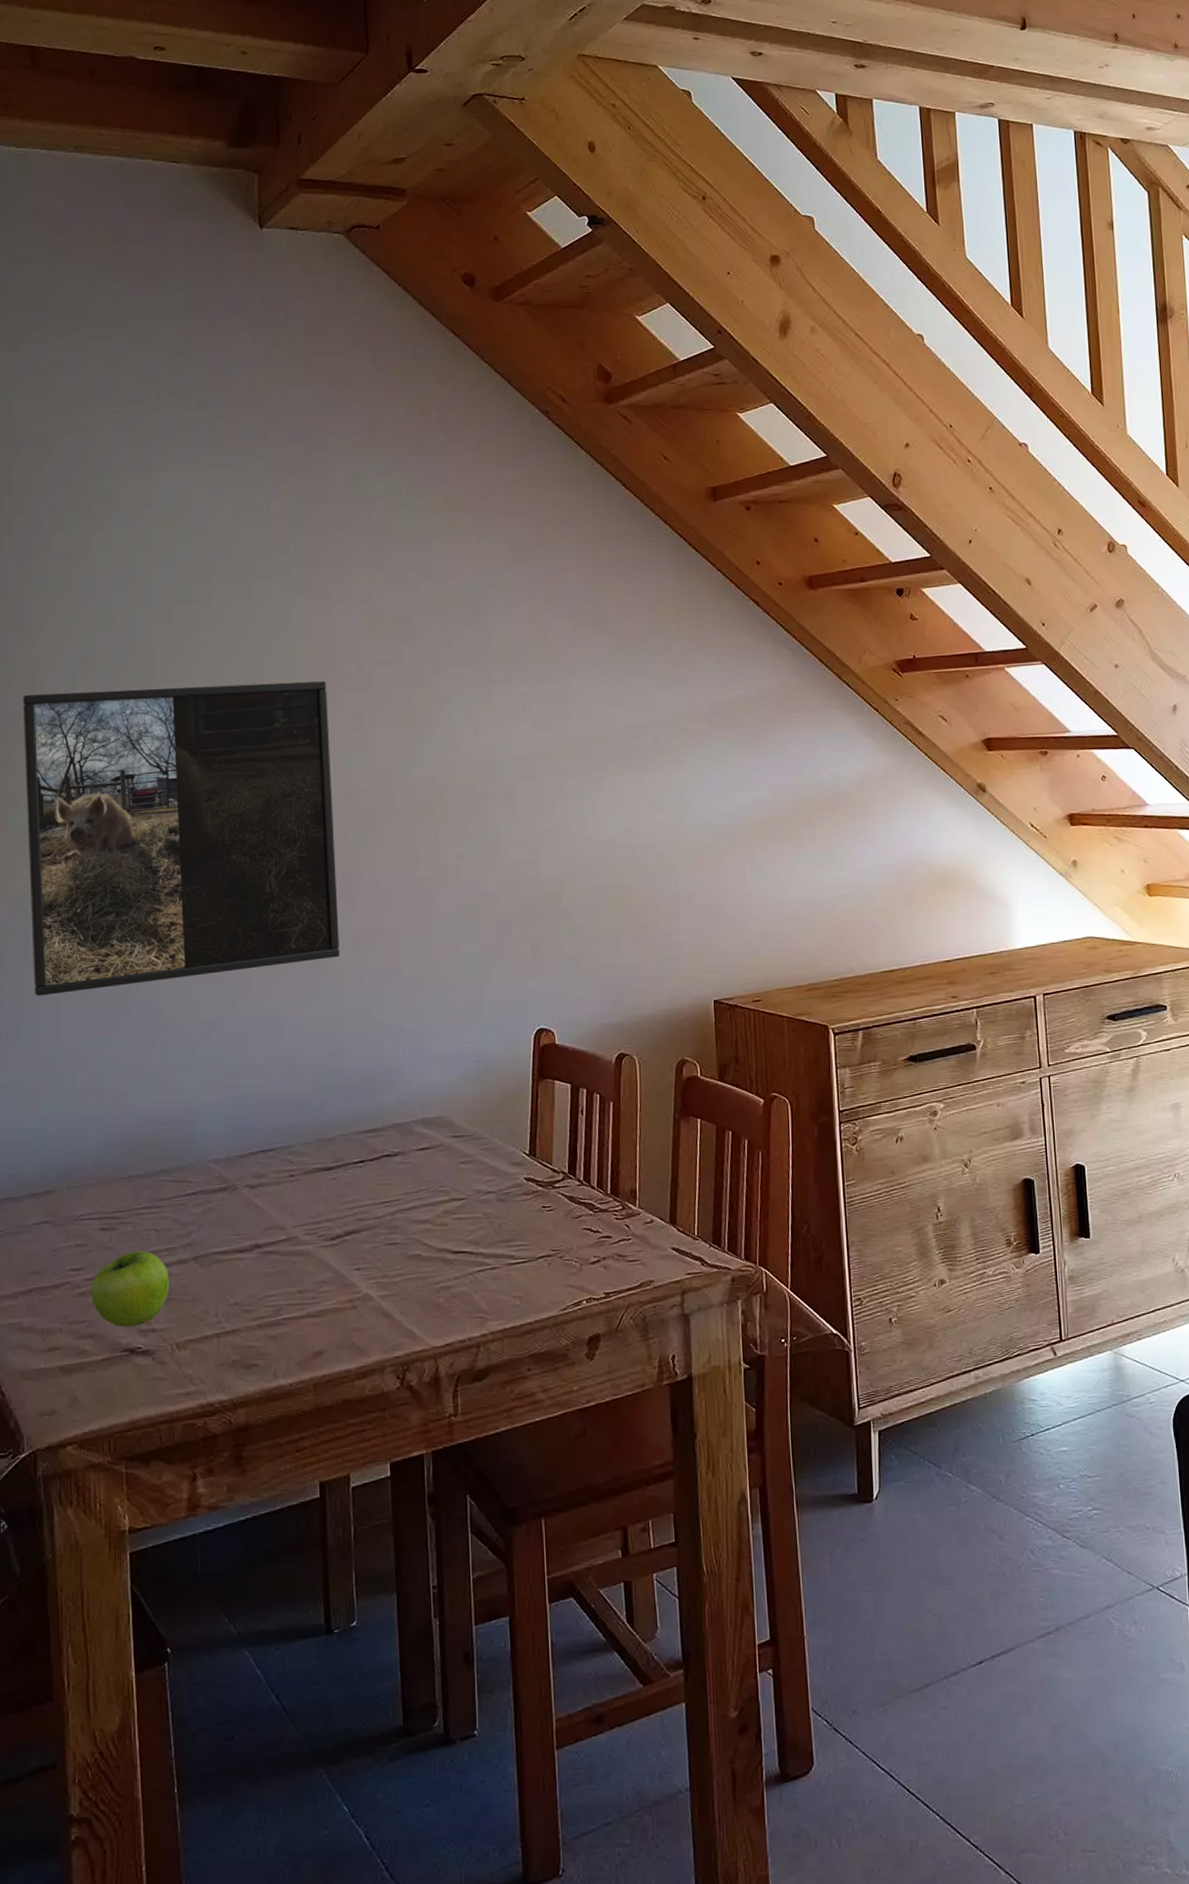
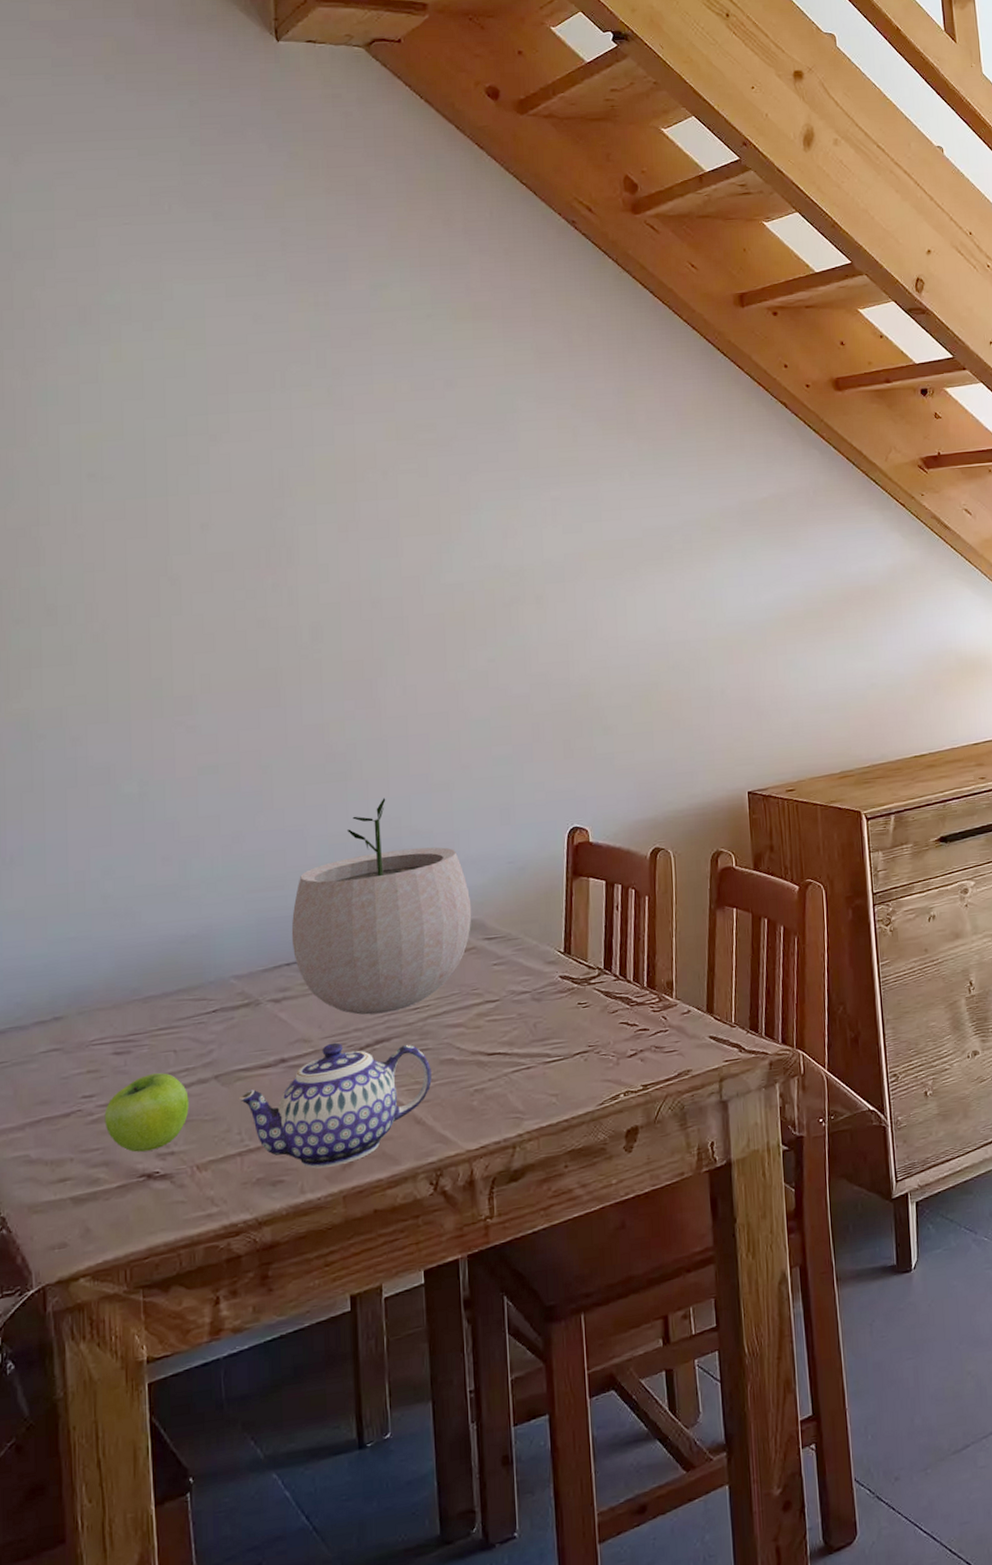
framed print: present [22,681,339,996] -> none [26,490,366,818]
teapot: none [215,1231,399,1355] -> present [238,1042,432,1168]
plant pot: none [267,990,440,1206] -> present [291,798,472,1015]

